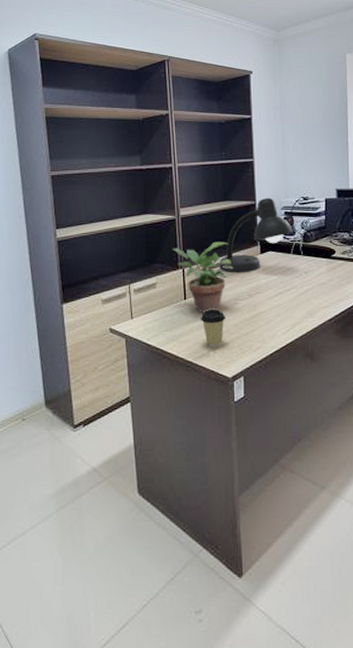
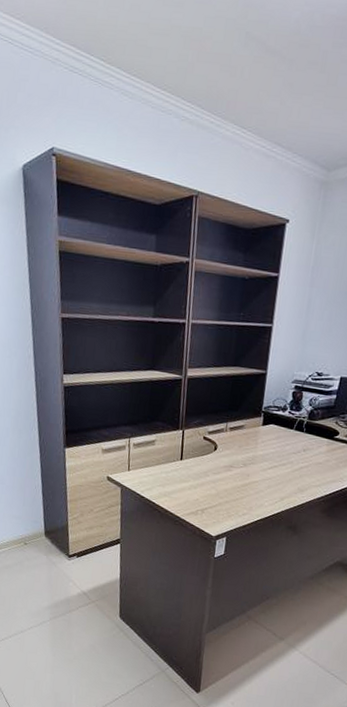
potted plant: present [173,241,234,312] -> none [175,407,234,475]
coffee cup: present [201,310,226,348] -> none [194,472,219,508]
desk lamp: present [219,197,293,274] -> none [218,368,300,442]

